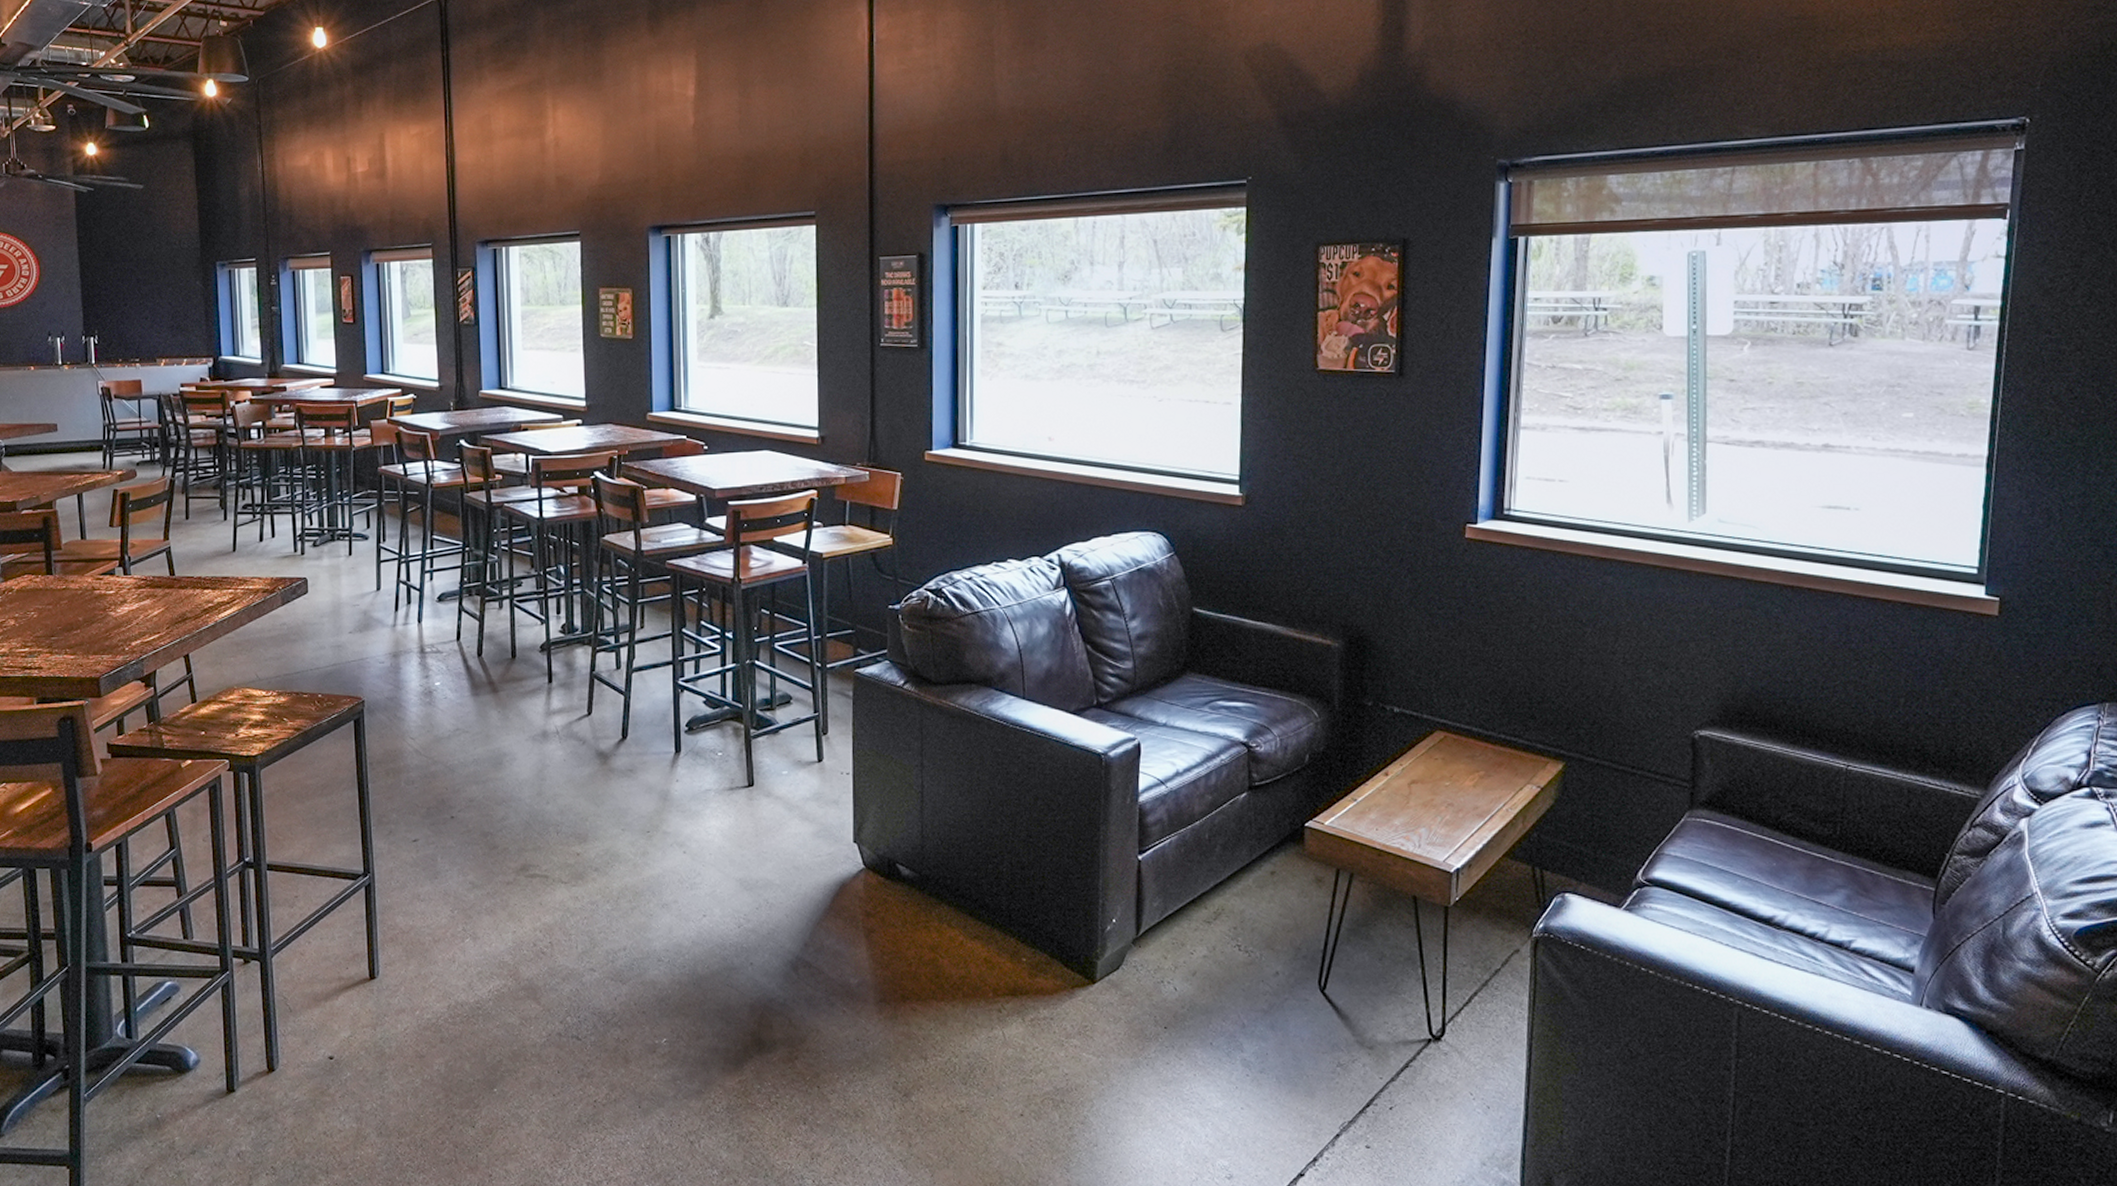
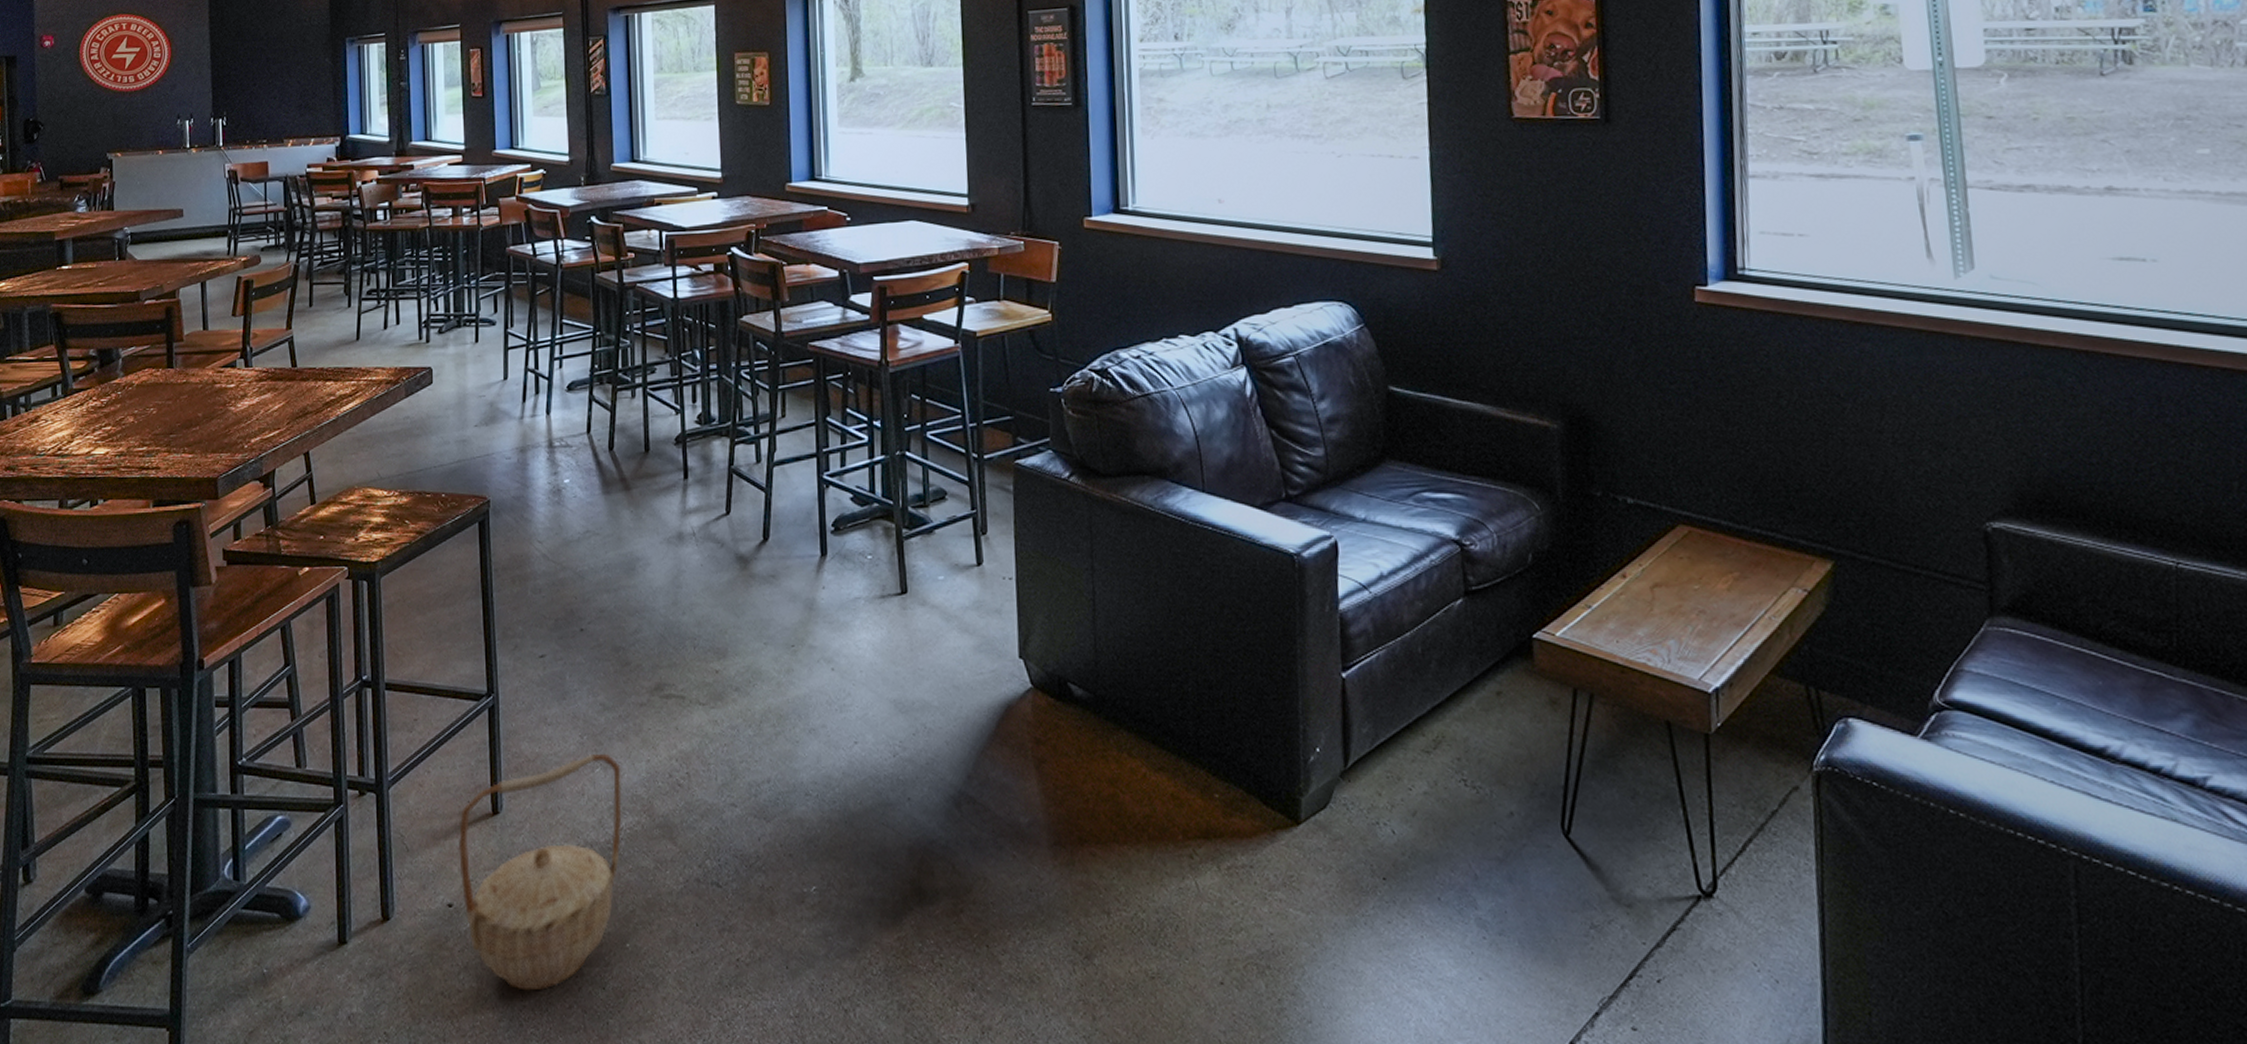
basket: none [337,925,490,1130] -> present [458,753,622,991]

